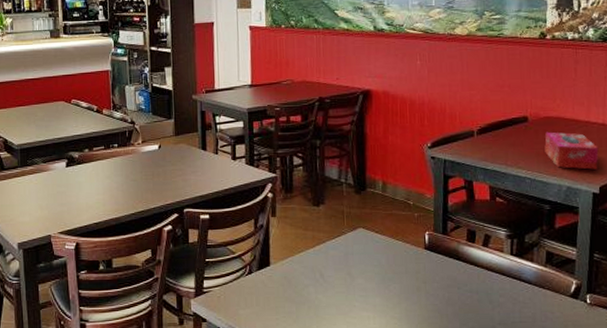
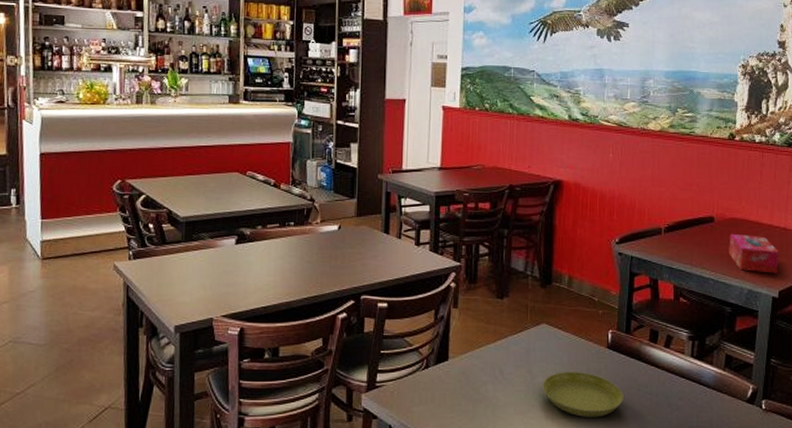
saucer: none [362,273,444,316] -> present [542,372,623,417]

